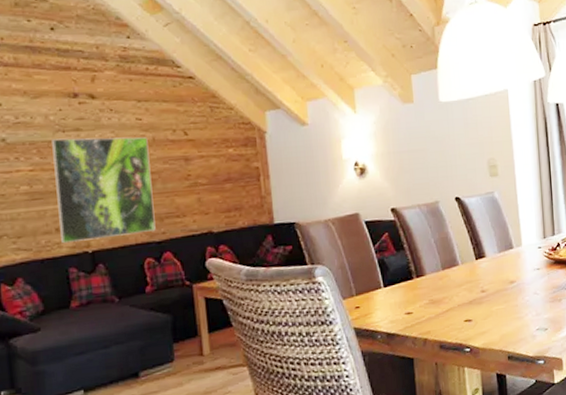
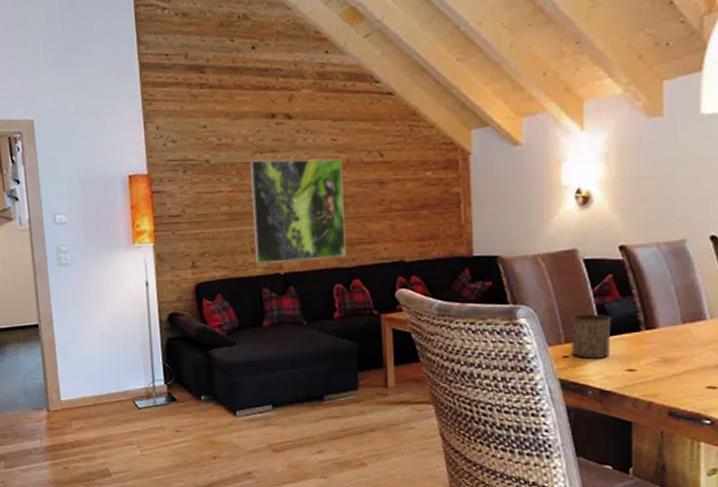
cup: none [359,267,392,308] -> present [571,314,612,358]

